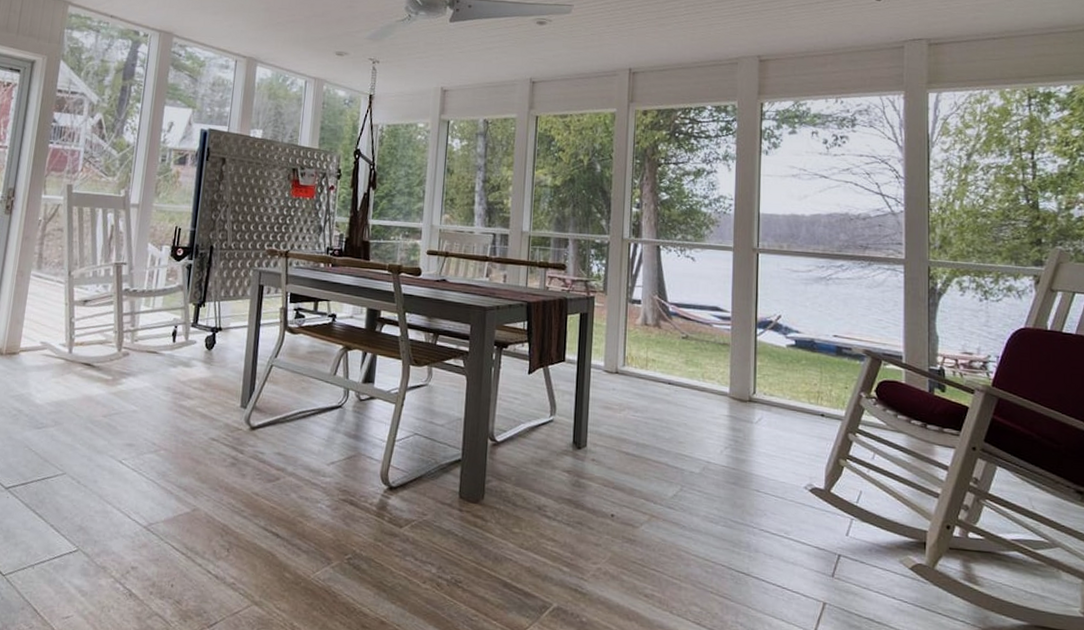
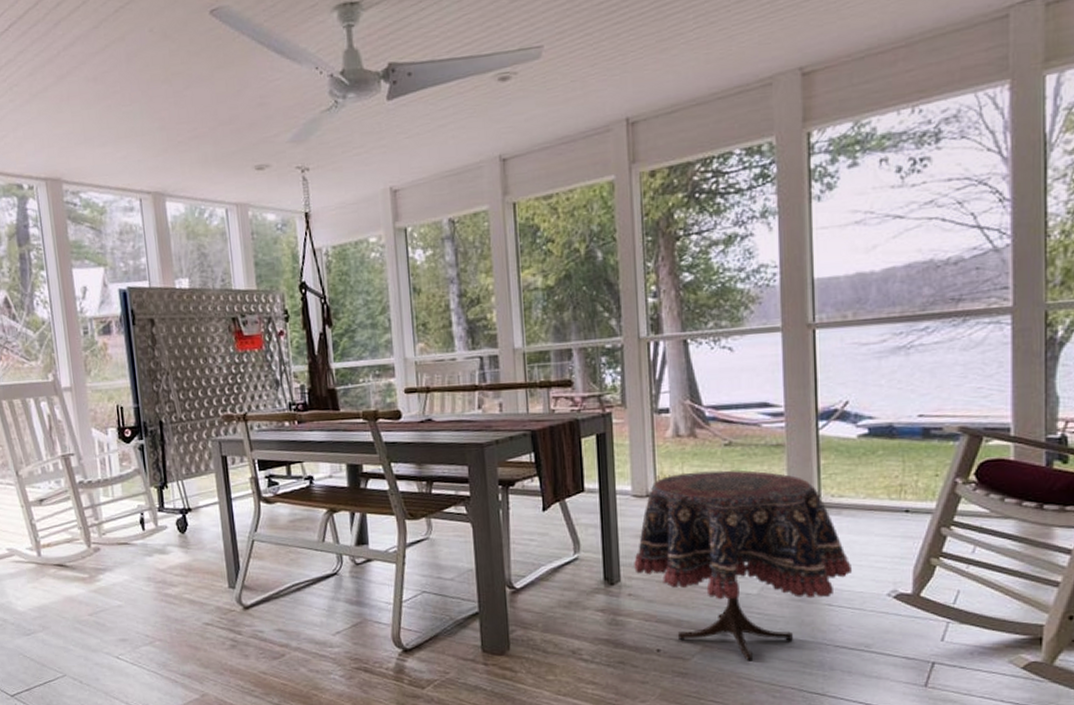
side table: none [599,357,777,536] -> present [634,470,852,661]

